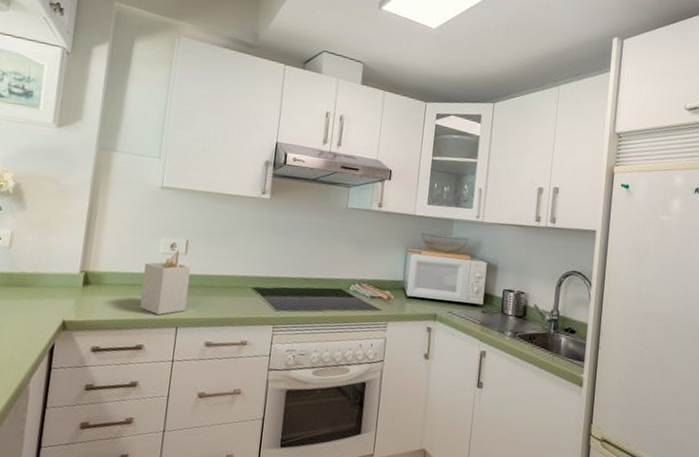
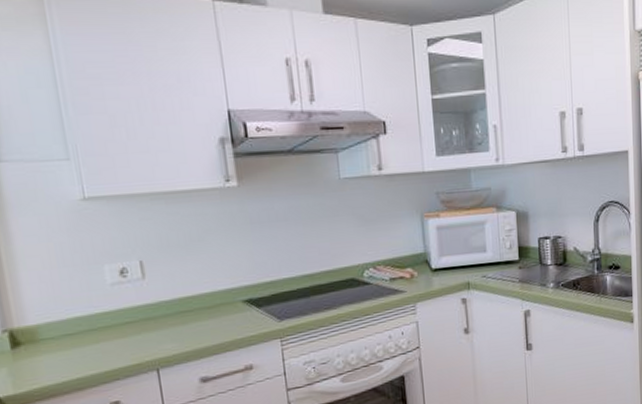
utensil holder: present [139,250,191,315] -> none [91,276,164,361]

